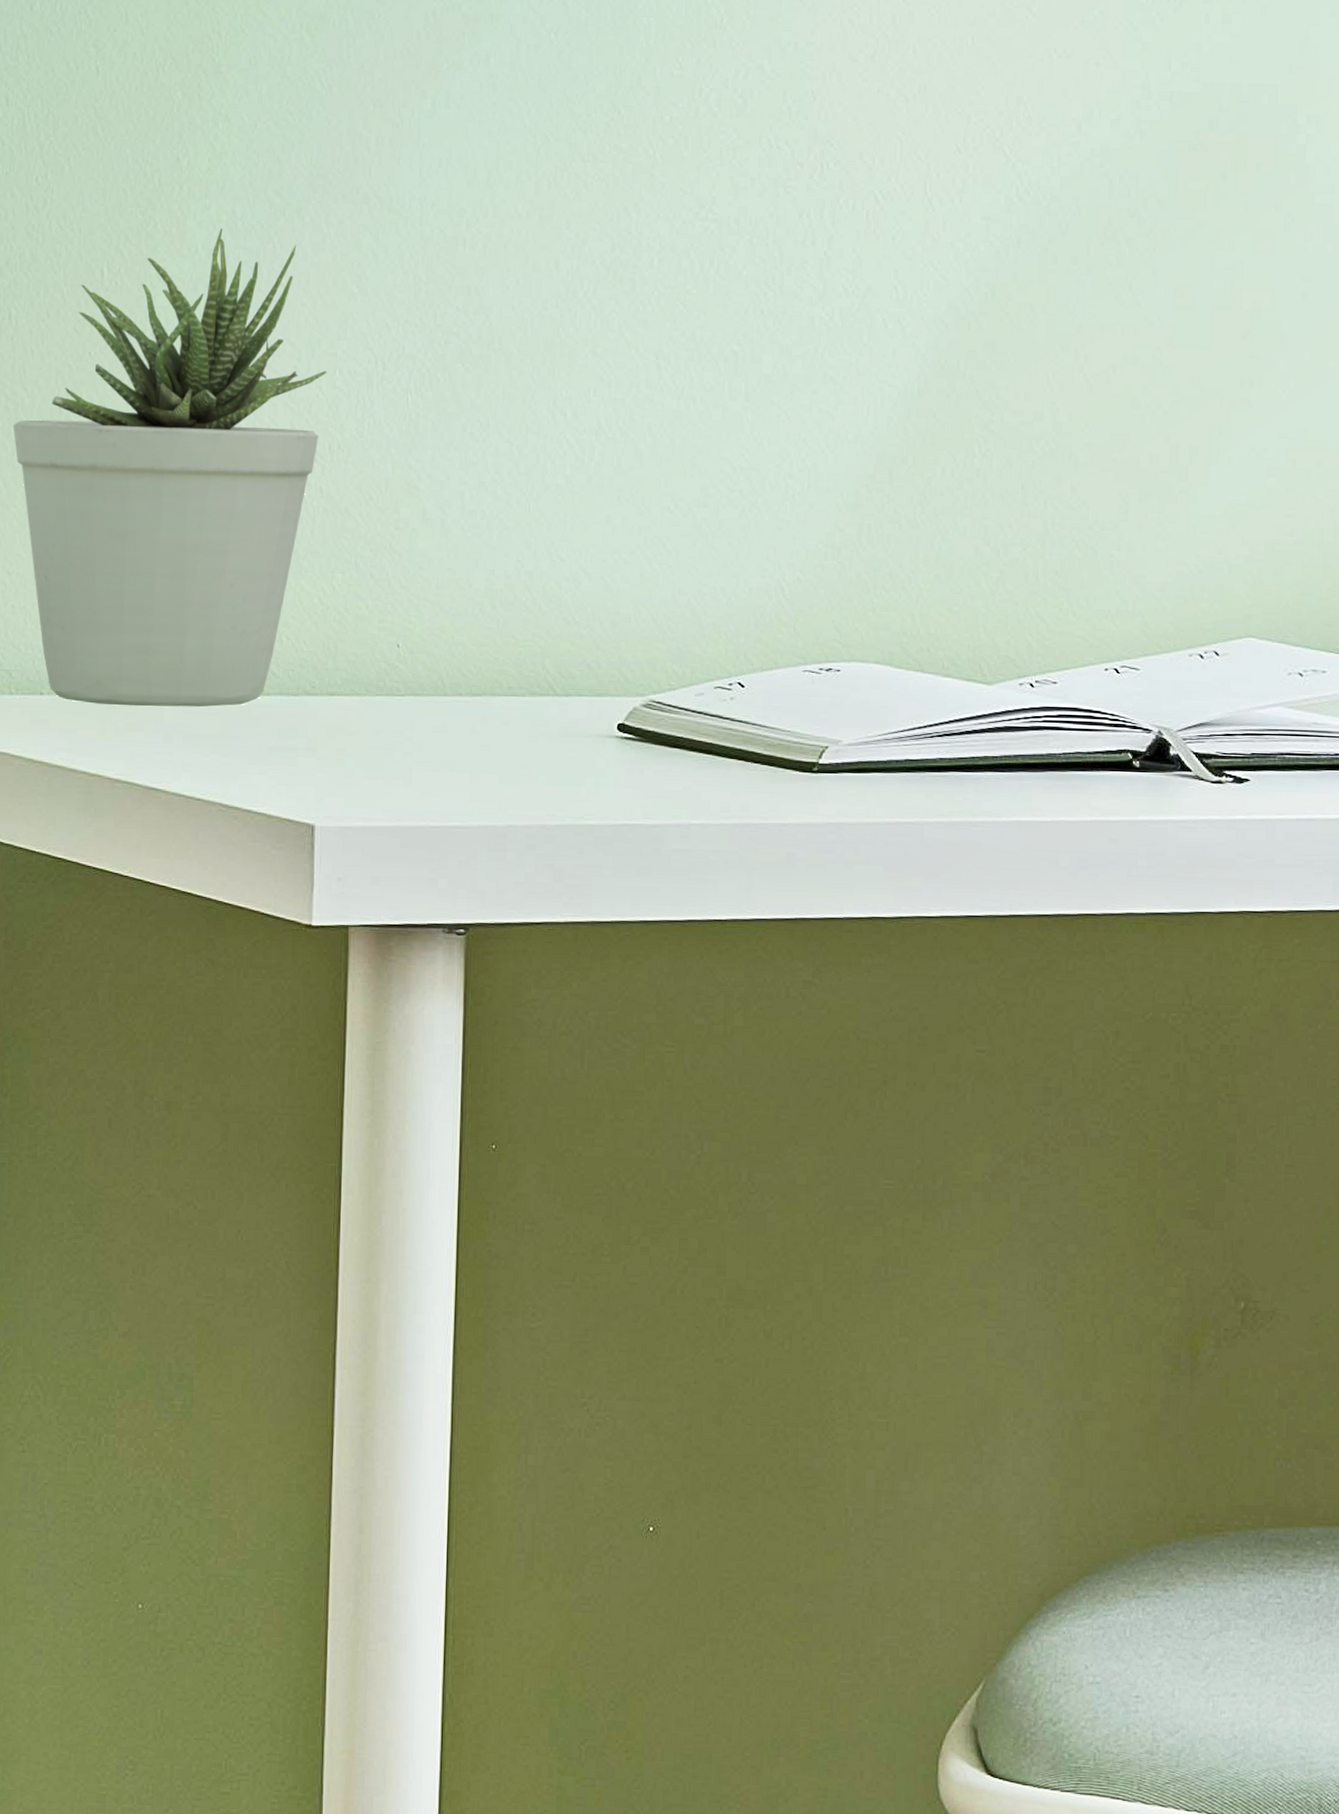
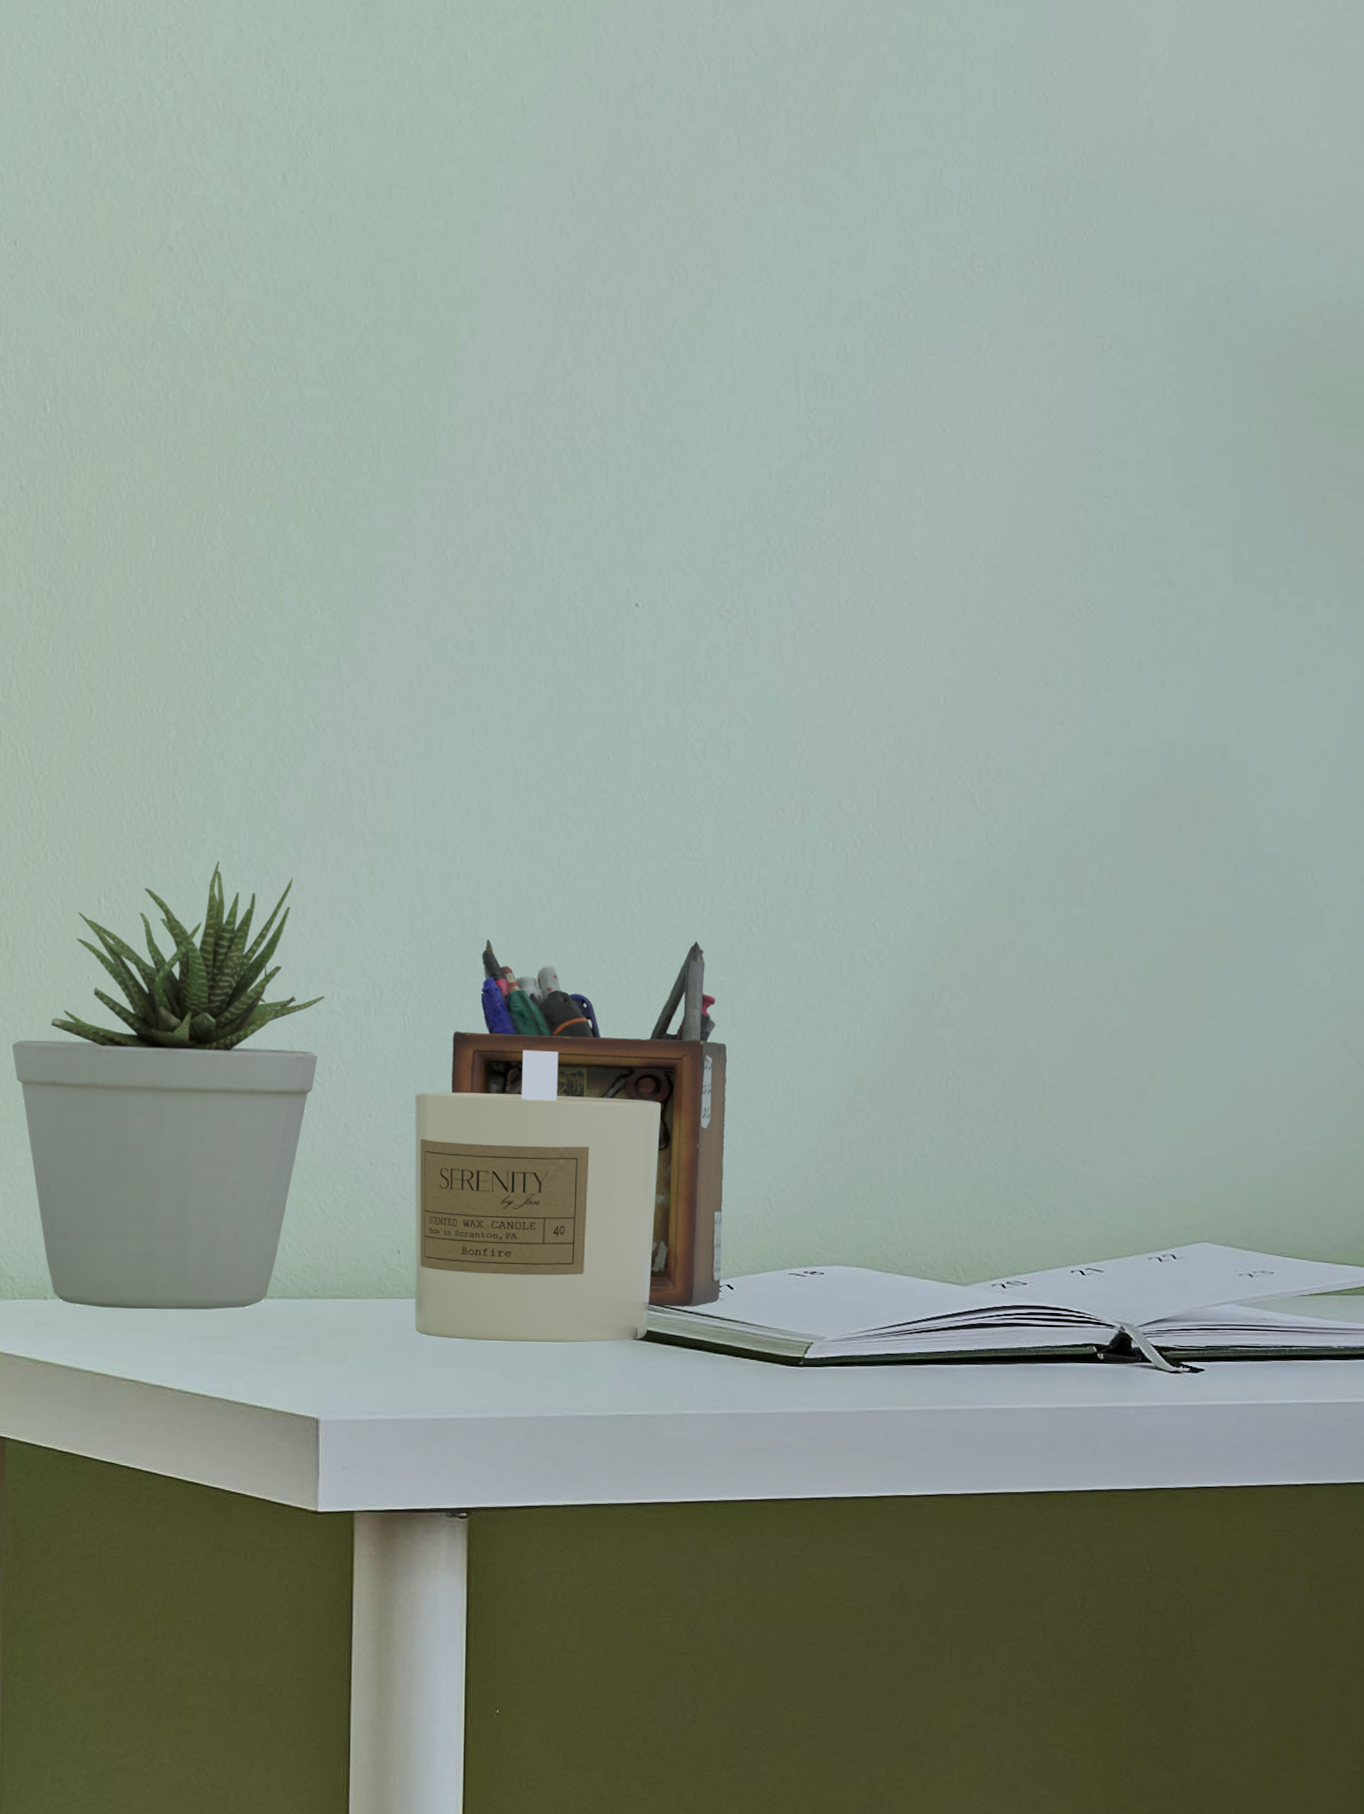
candle: none [413,427,671,746] -> present [414,1049,662,1343]
desk organizer: none [454,308,741,707] -> present [451,939,728,1307]

